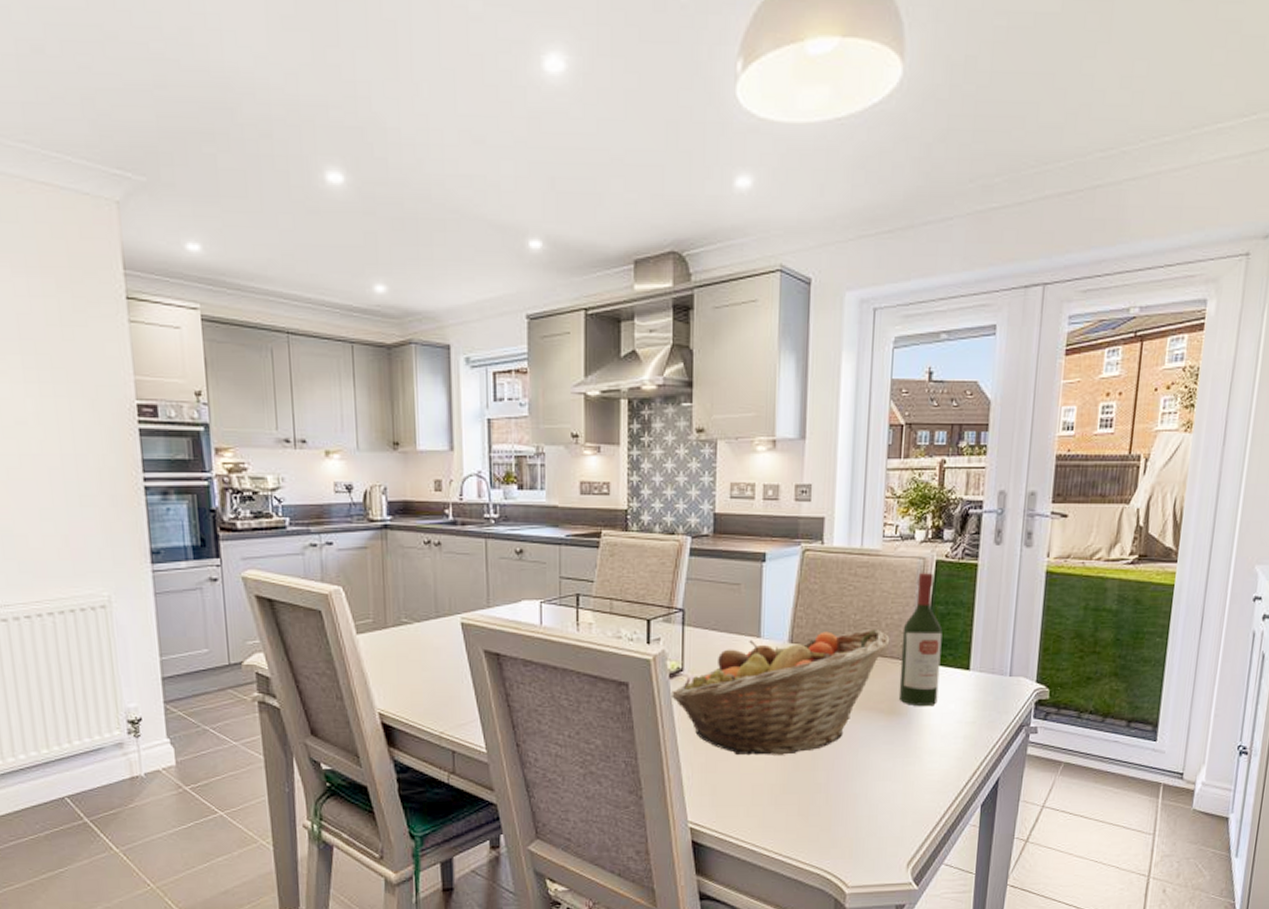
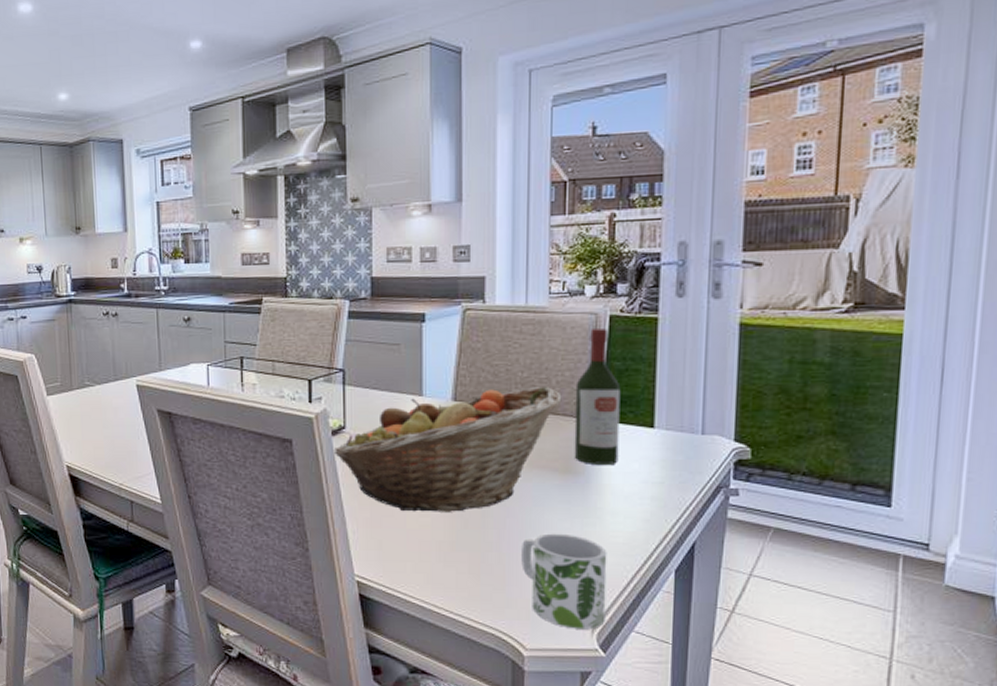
mug: none [847,773,924,865] -> present [521,533,607,630]

